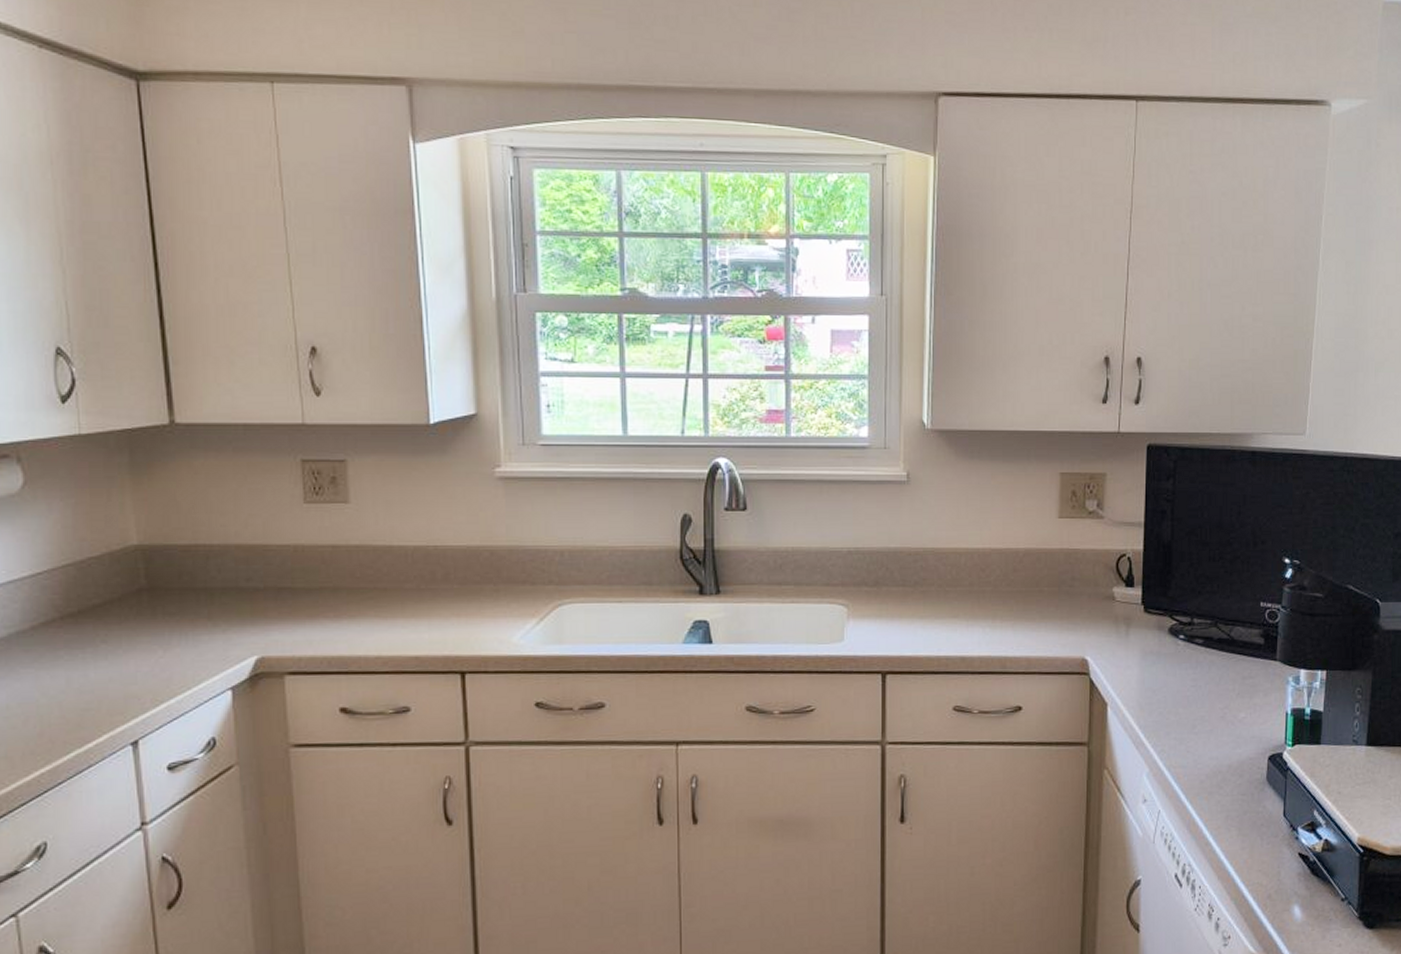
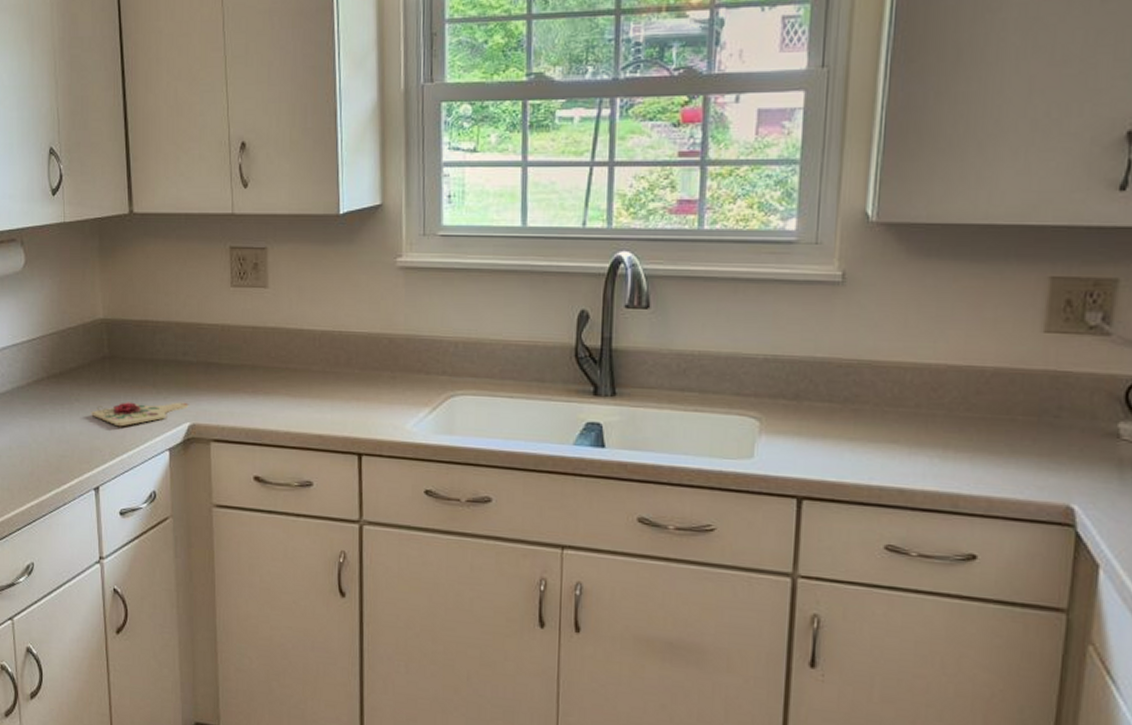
cutting board: none [124,634,254,668] -> present [91,402,188,427]

